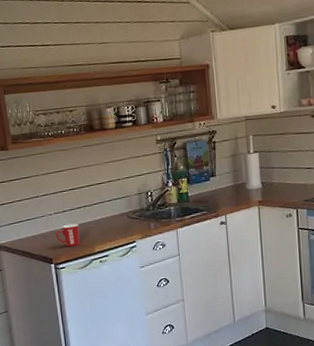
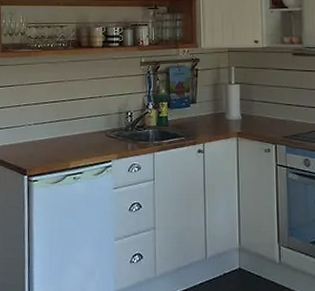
mug: present [55,223,80,247] -> none [32,136,56,160]

